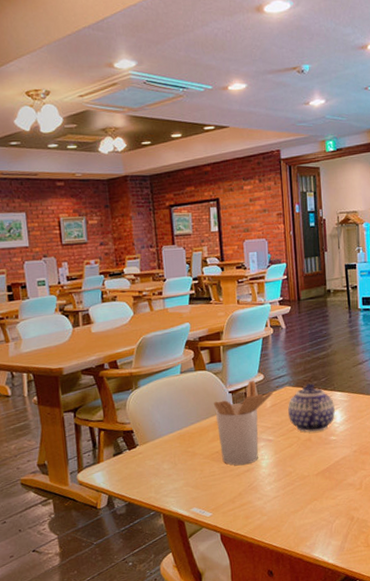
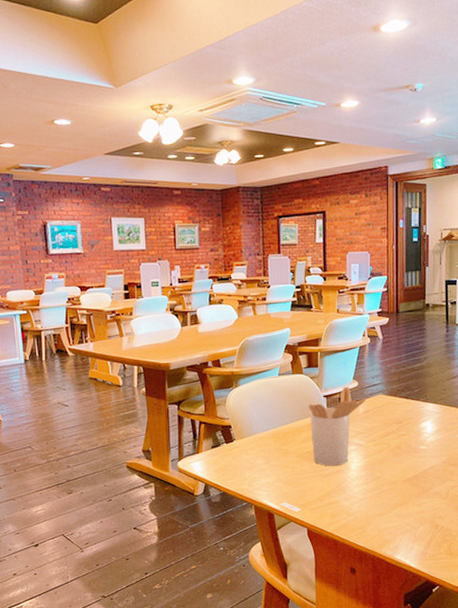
teapot: present [288,383,335,432] -> none [380,393,426,440]

